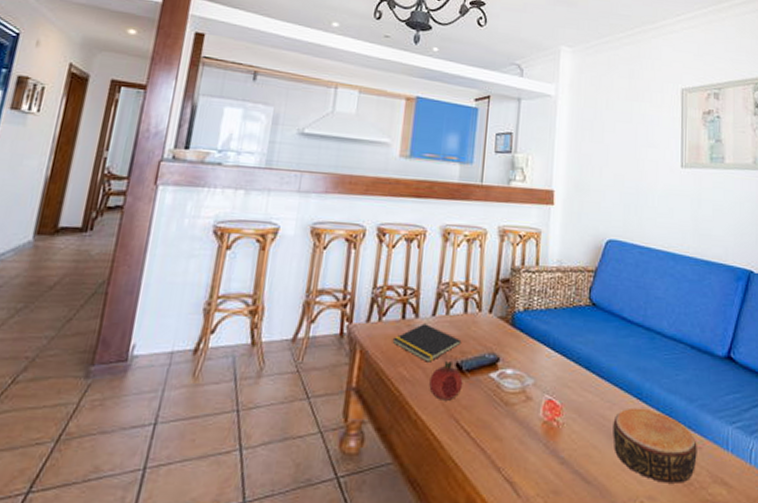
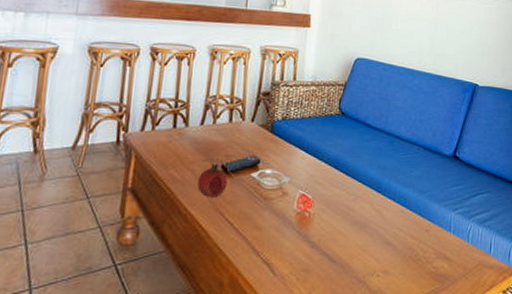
notepad: present [392,324,462,362] -> none [164,132,227,165]
bowl: present [613,407,697,483] -> none [355,199,426,260]

